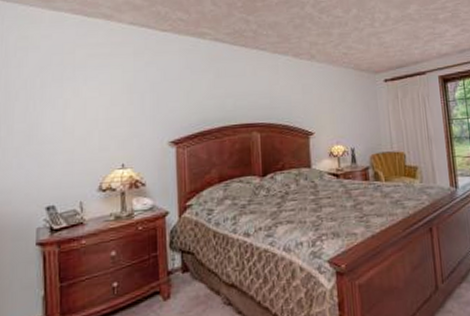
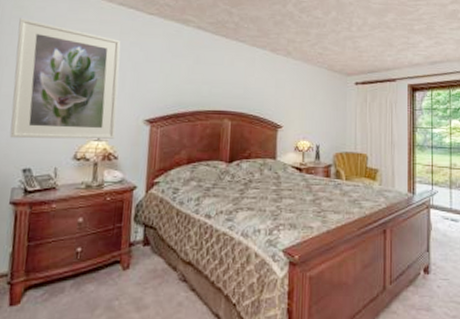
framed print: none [25,48,140,176] -> present [9,18,121,139]

